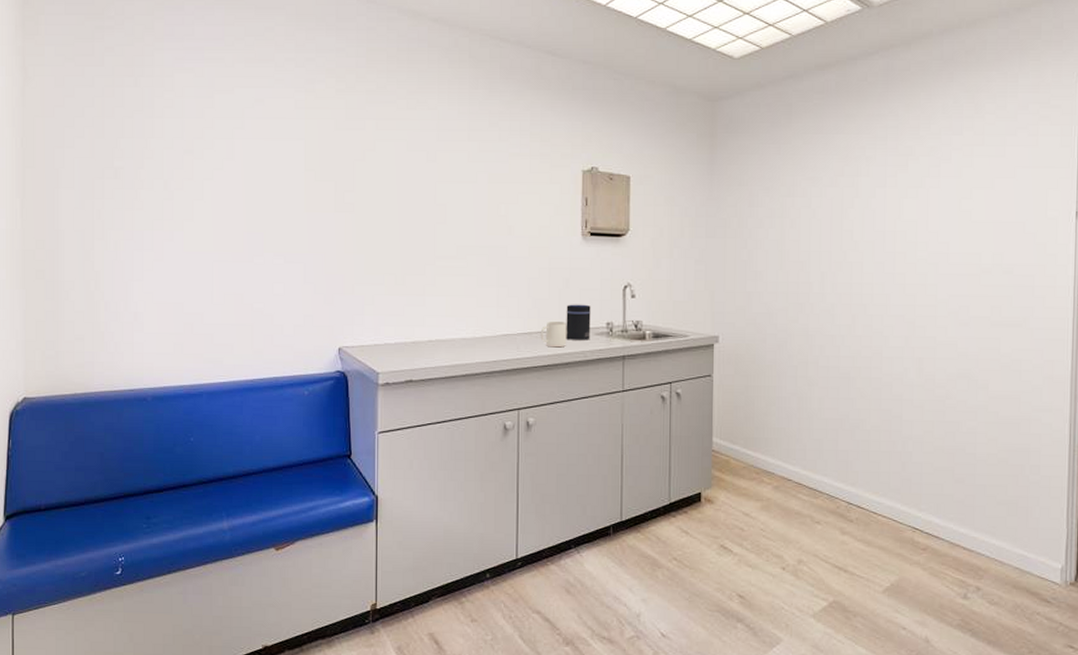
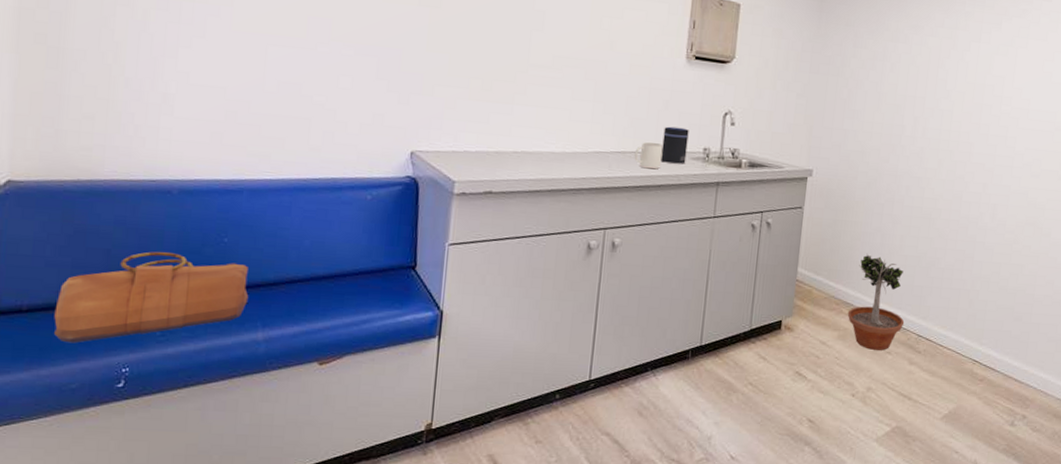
handbag: none [65,453,214,537] -> present [54,251,249,343]
potted tree: none [769,418,832,520] -> present [847,253,905,350]

